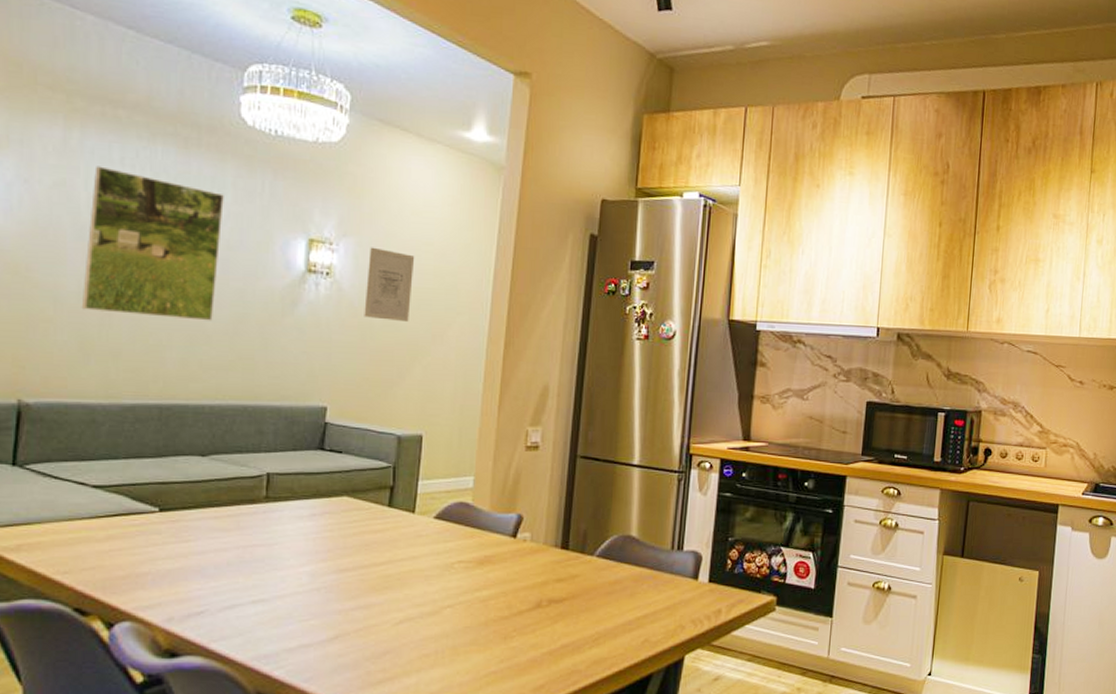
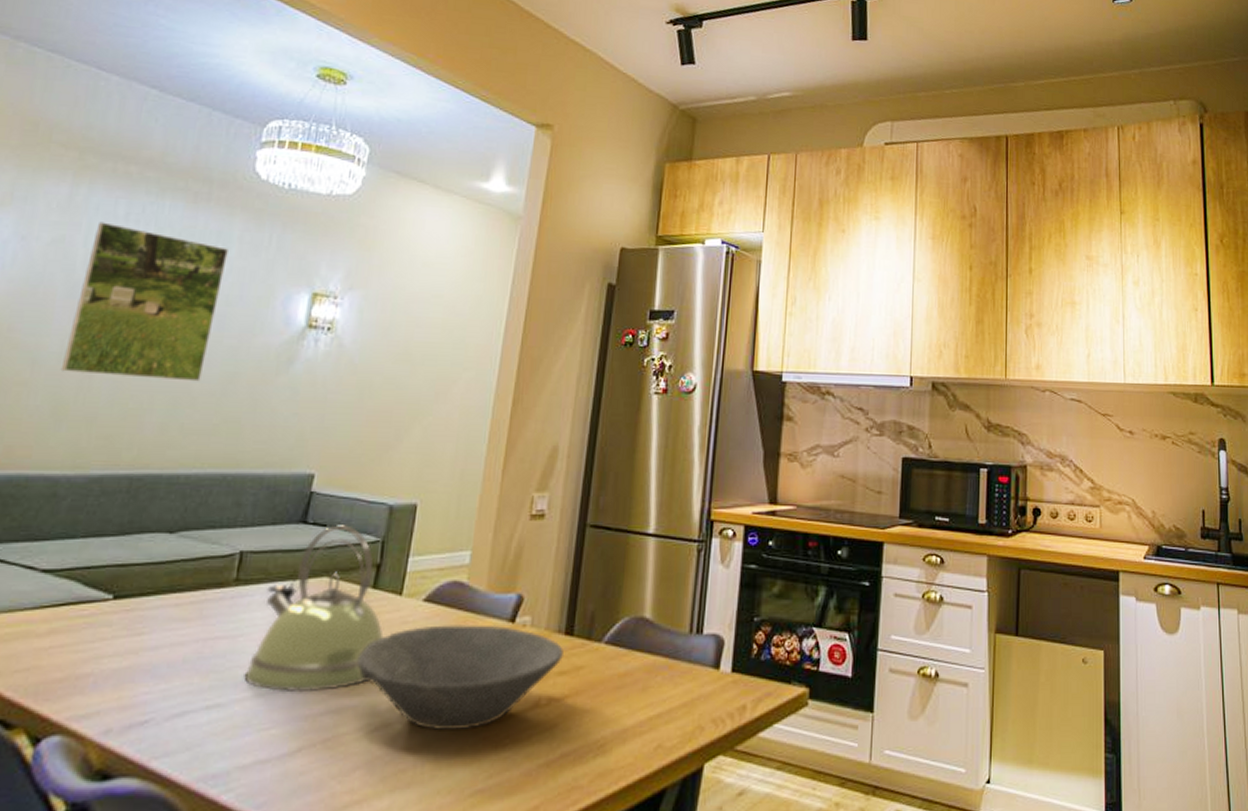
kettle: none [282,452,401,592] -> present [244,525,384,693]
wall art: present [364,247,415,323] -> none [364,300,423,380]
bowl: none [379,538,561,624] -> present [357,625,565,730]

